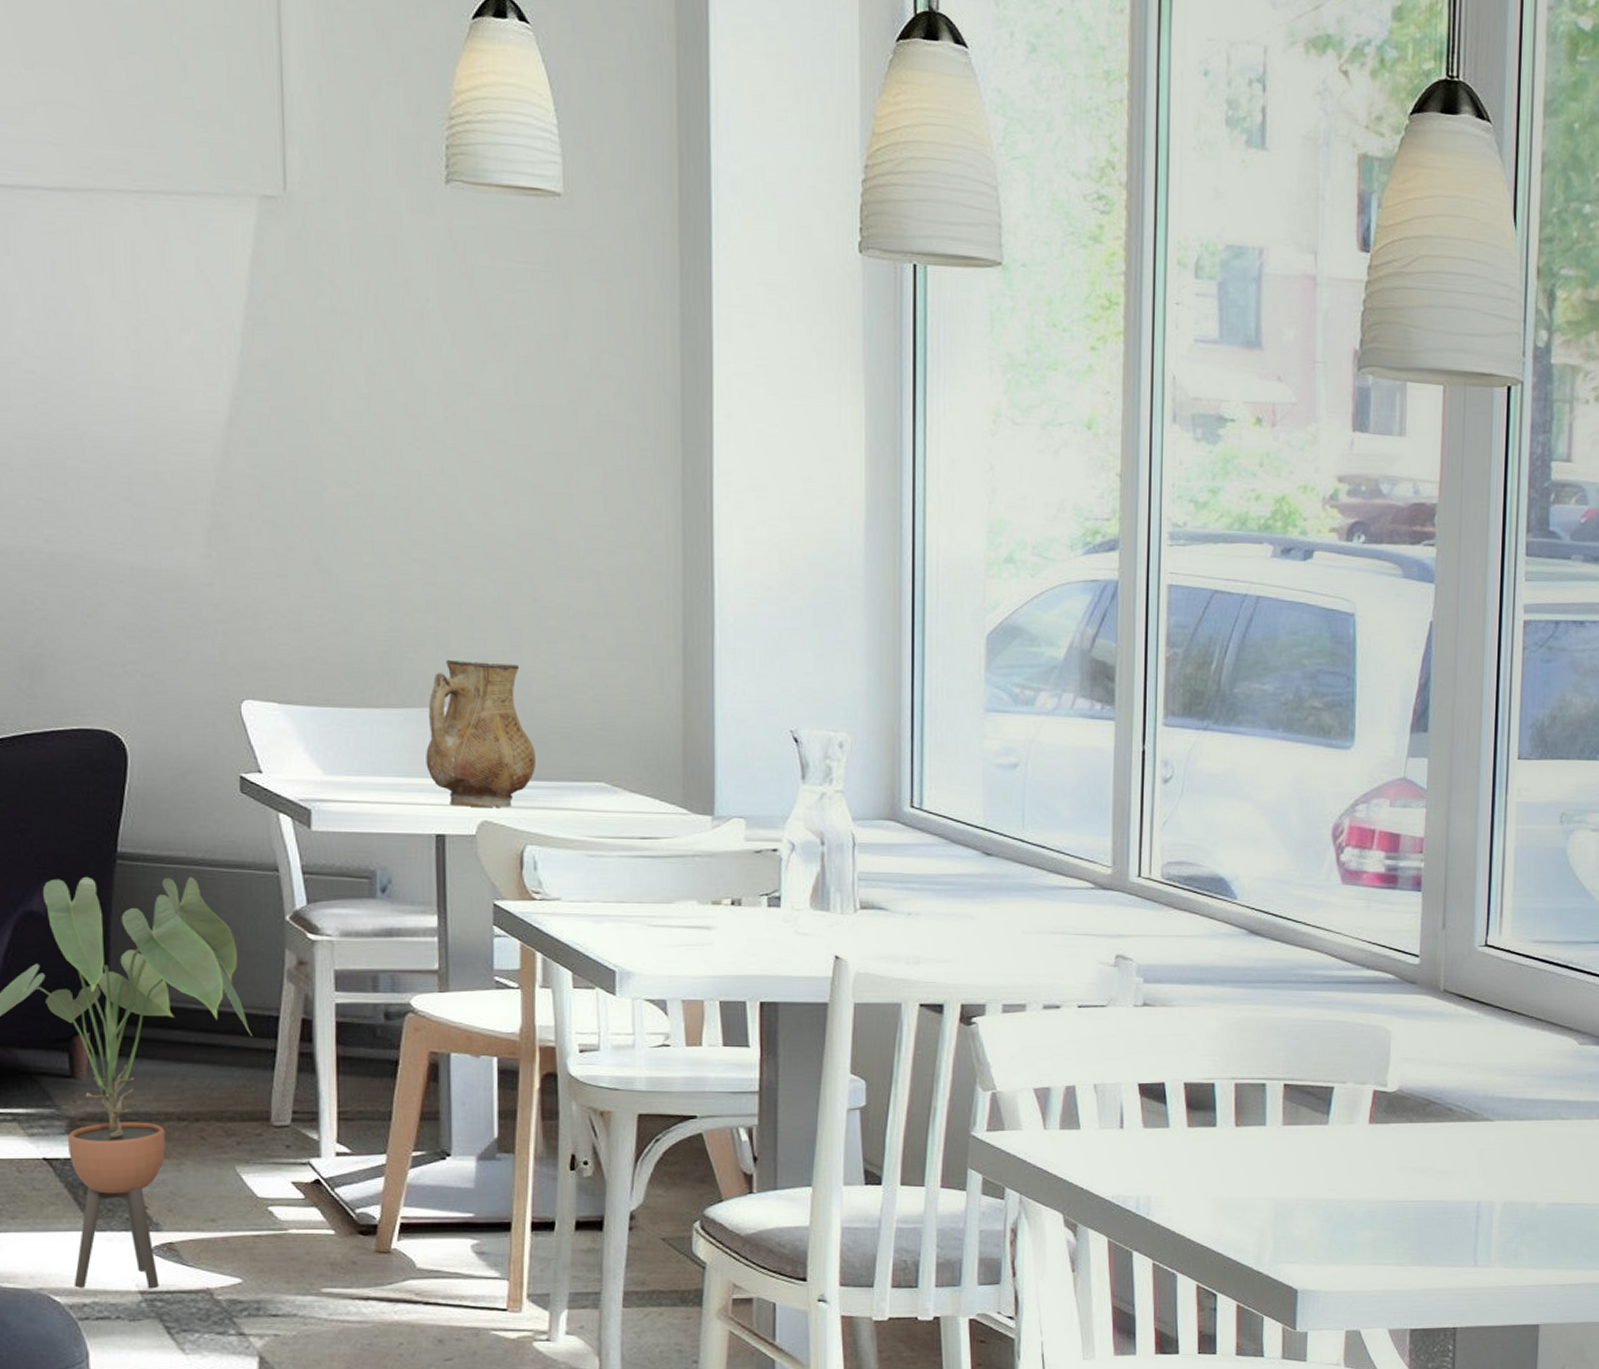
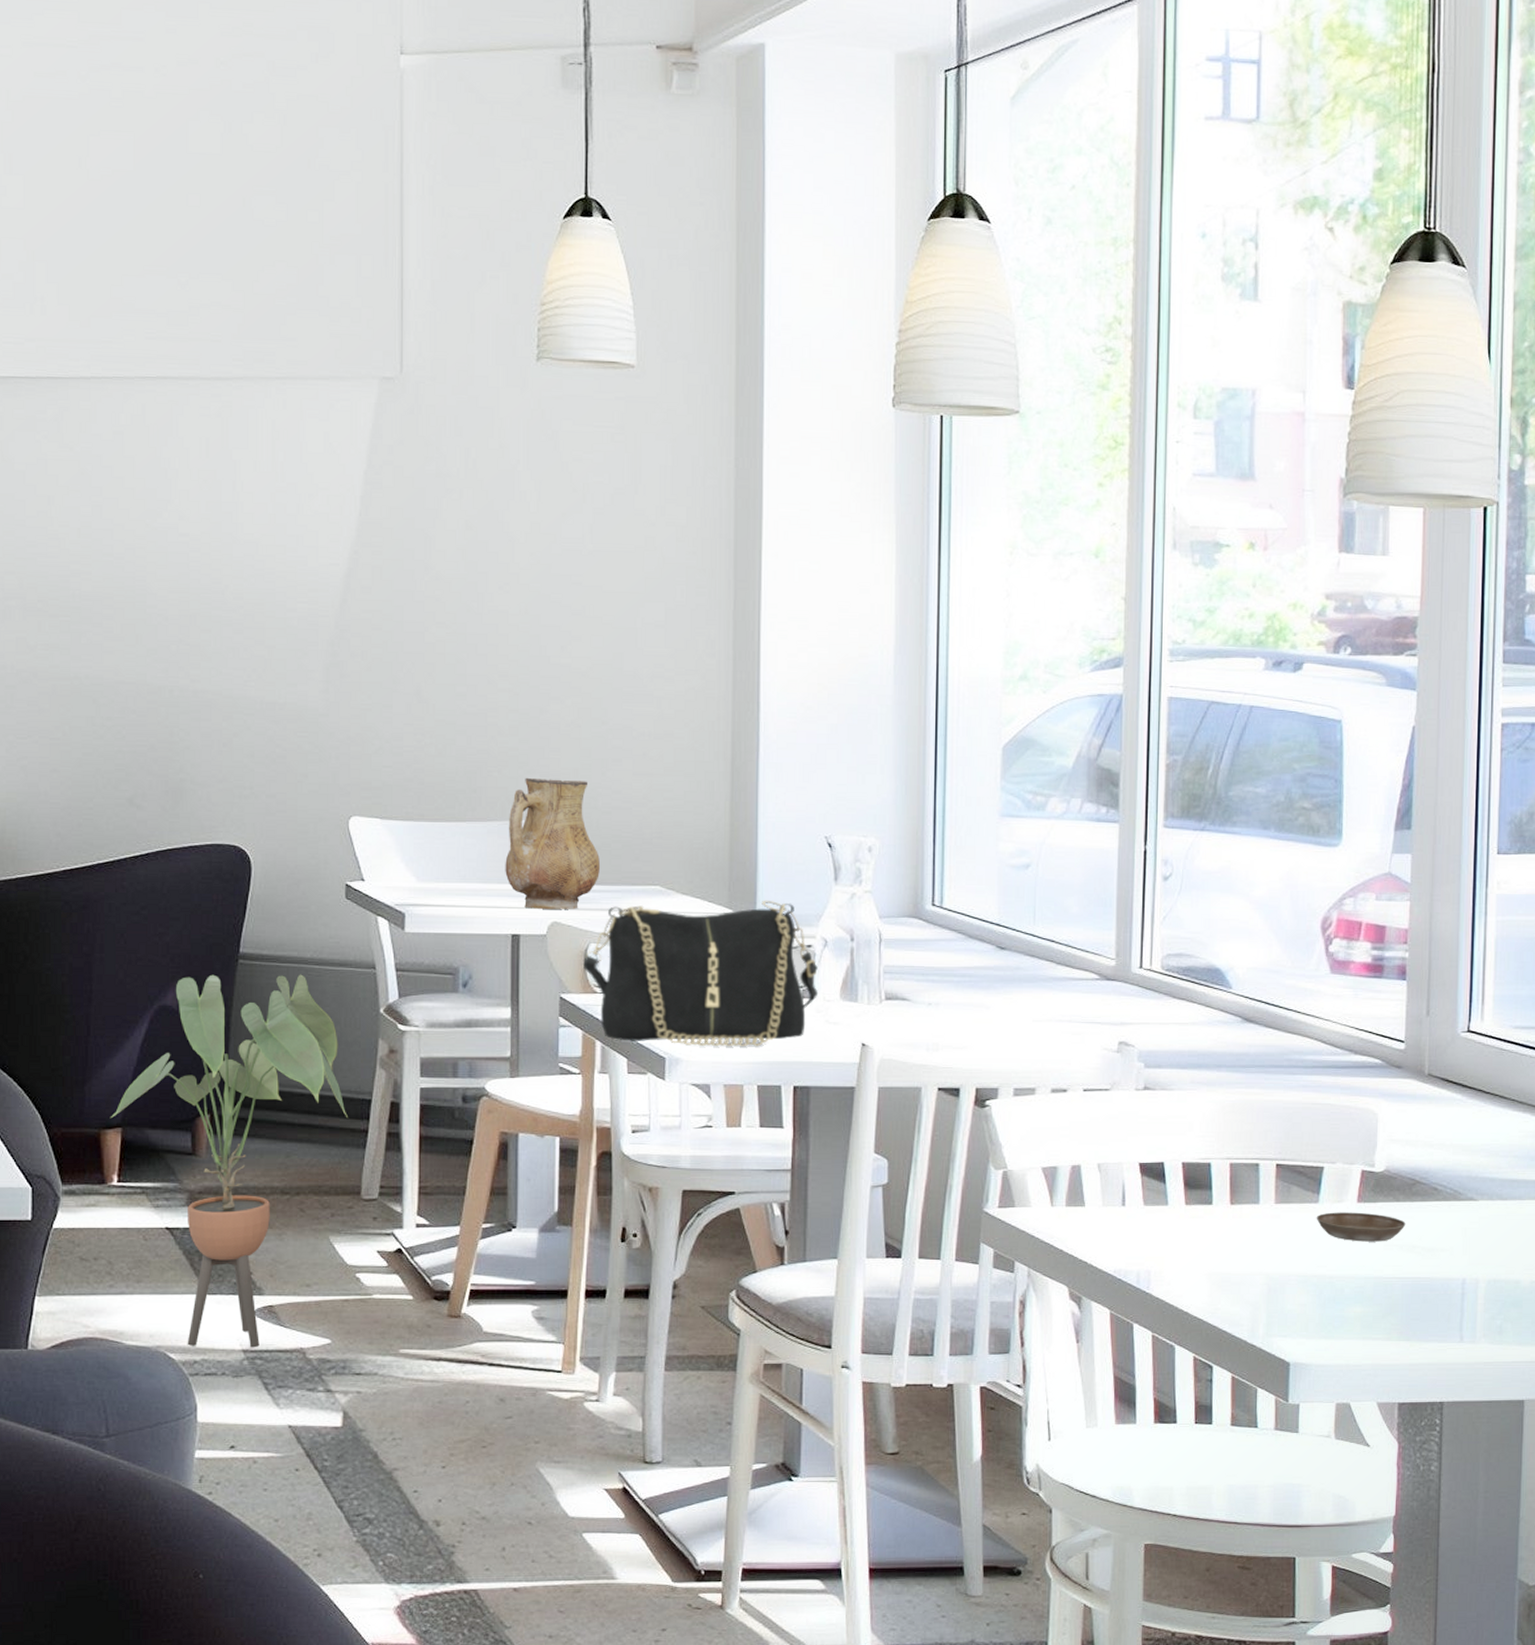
handbag: none [518,799,785,960] -> present [582,900,818,1047]
saucer: none [1325,1134,1419,1164] -> present [1316,1212,1406,1242]

